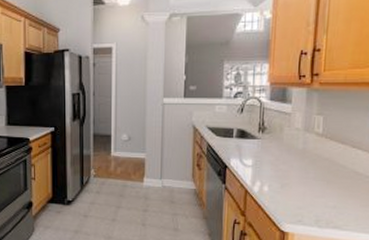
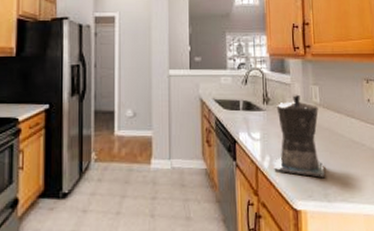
coffee maker: none [264,124,320,205] -> present [274,94,326,178]

